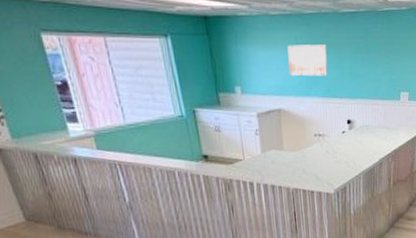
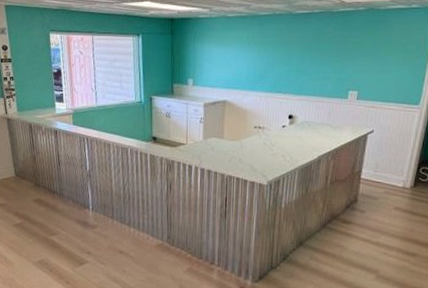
wall art: present [287,45,328,77] -> none [238,43,276,73]

